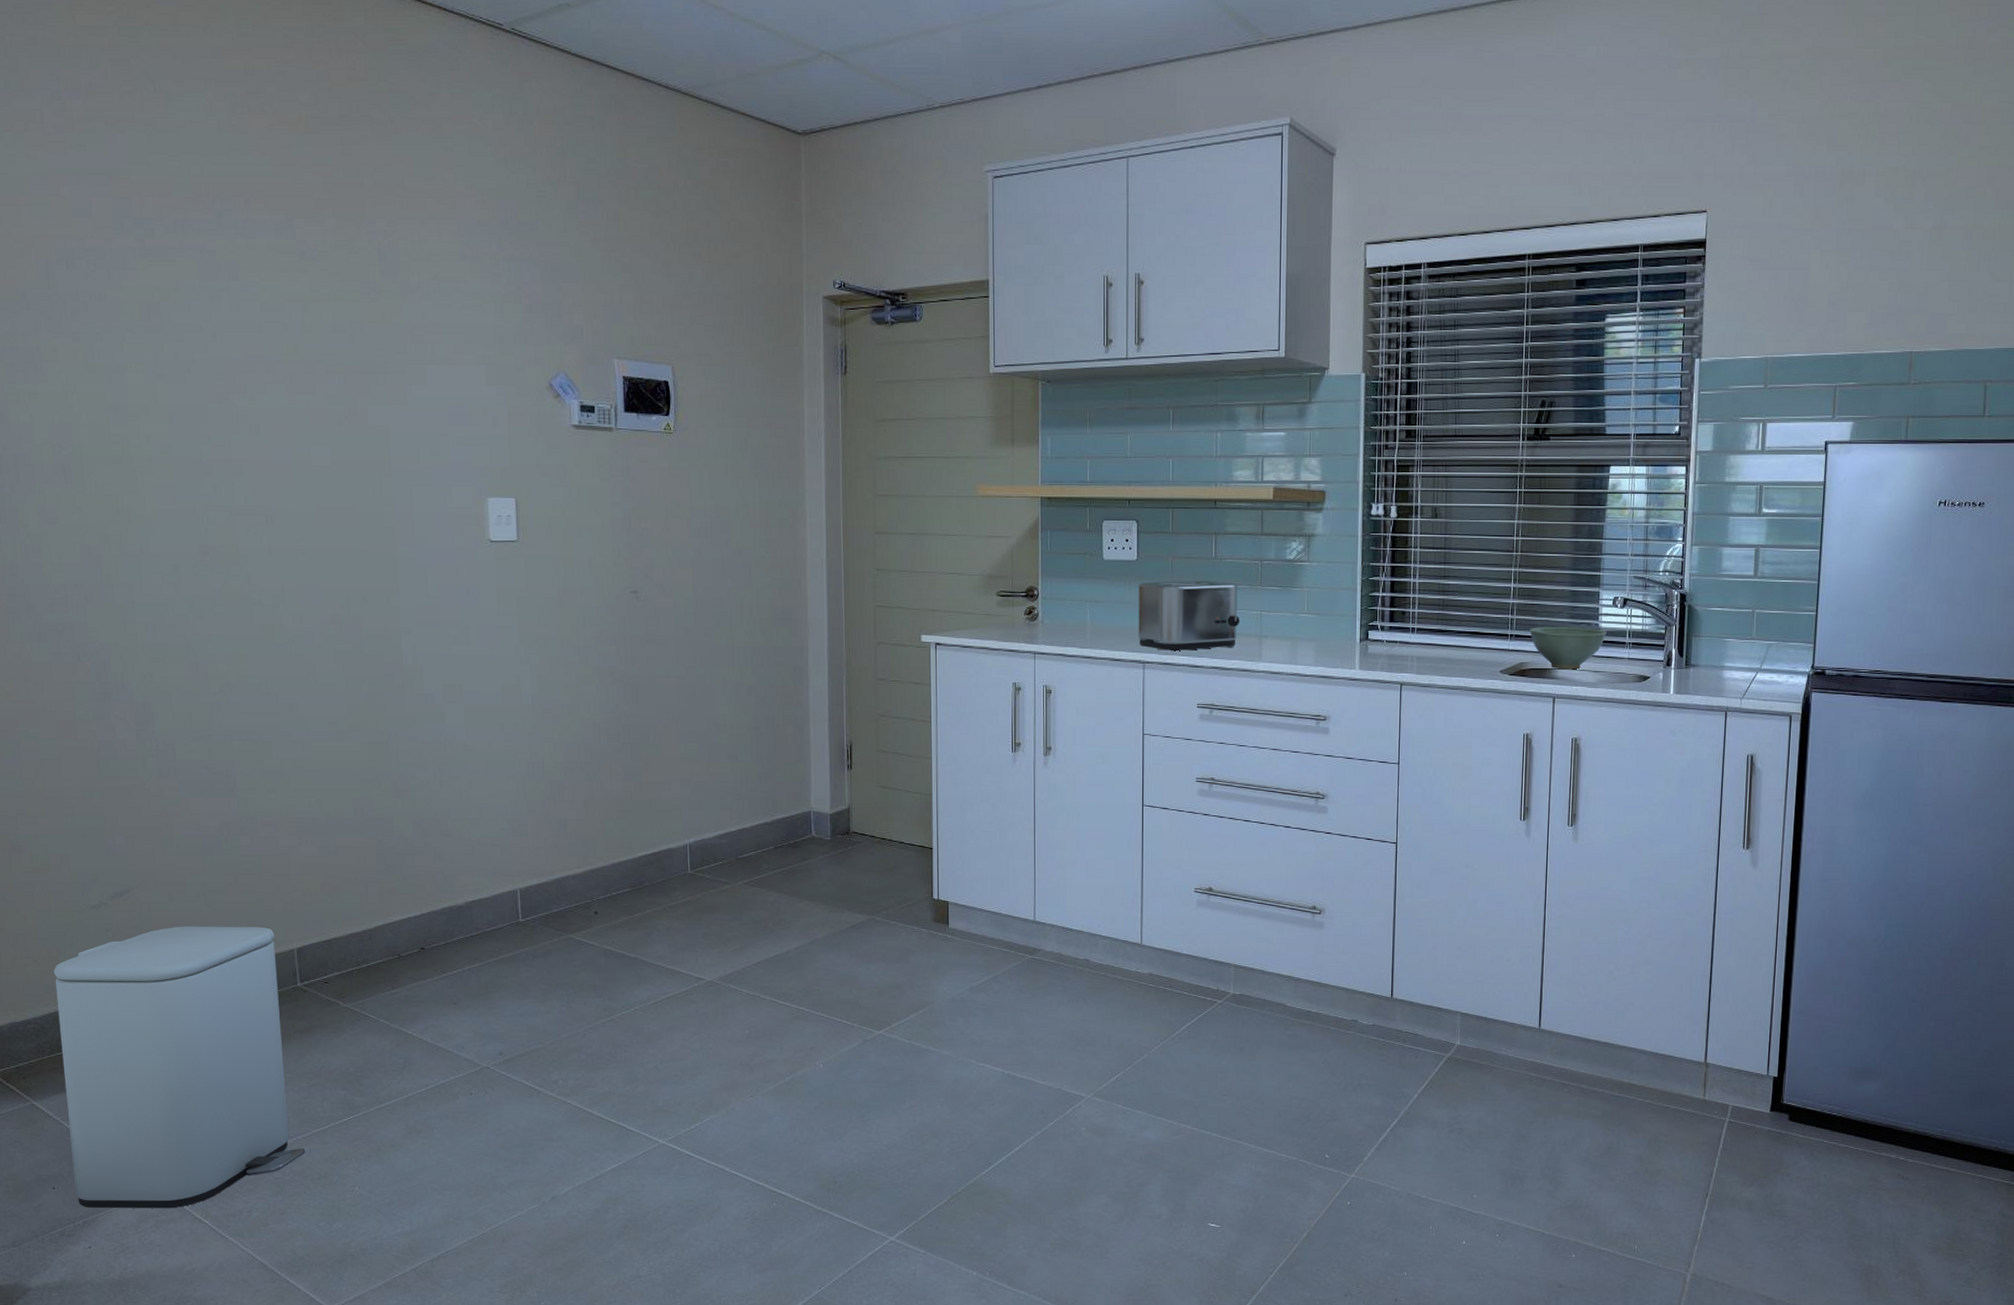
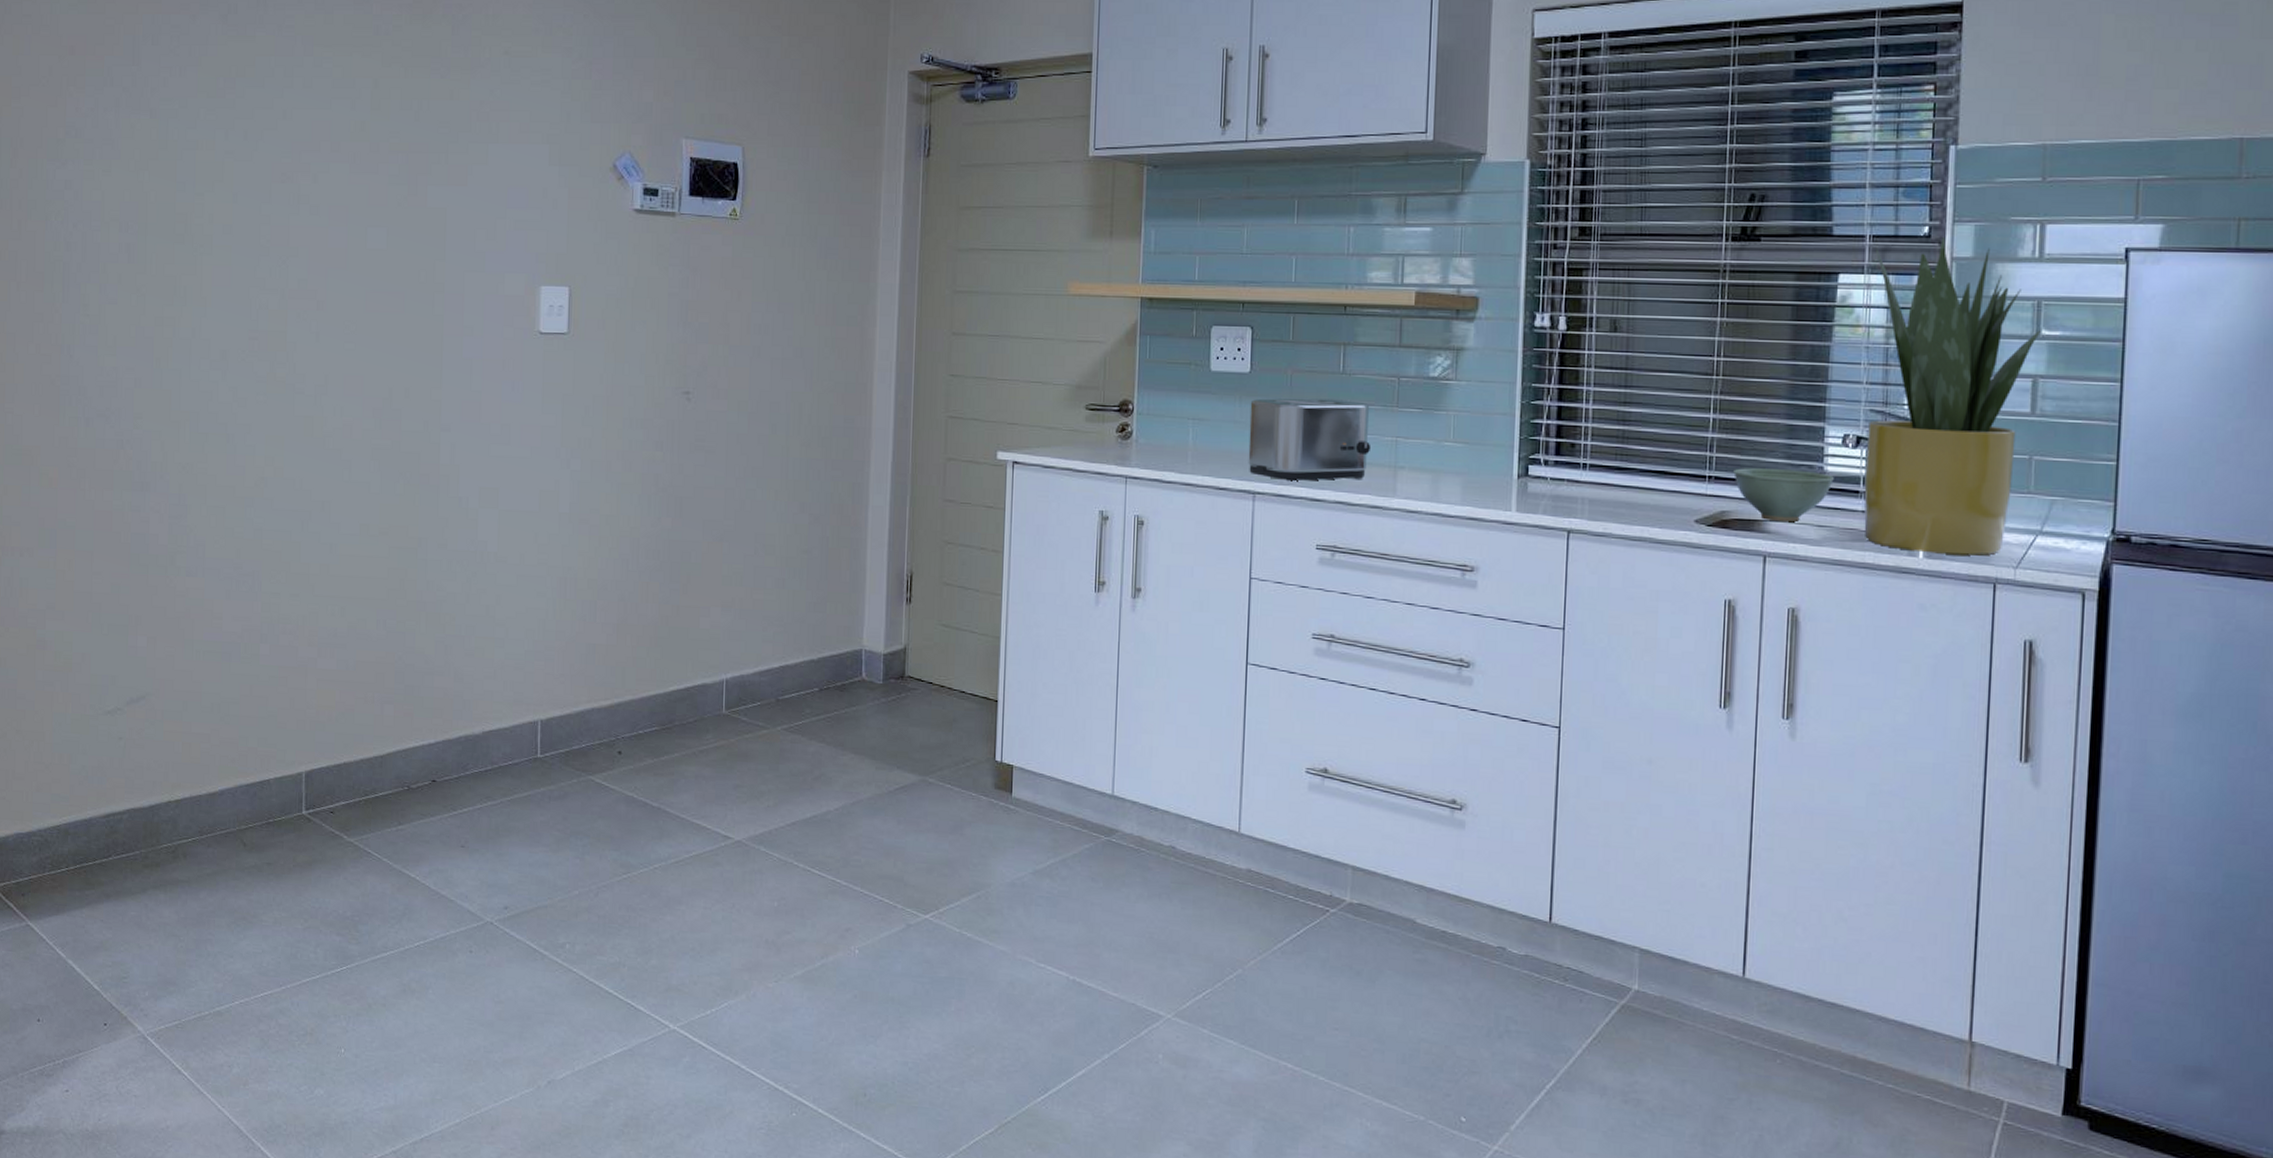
pedal bin: present [53,926,306,1208] -> none [59,739,294,1055]
planter: none [1629,435,1762,690] -> present [1863,238,2041,556]

